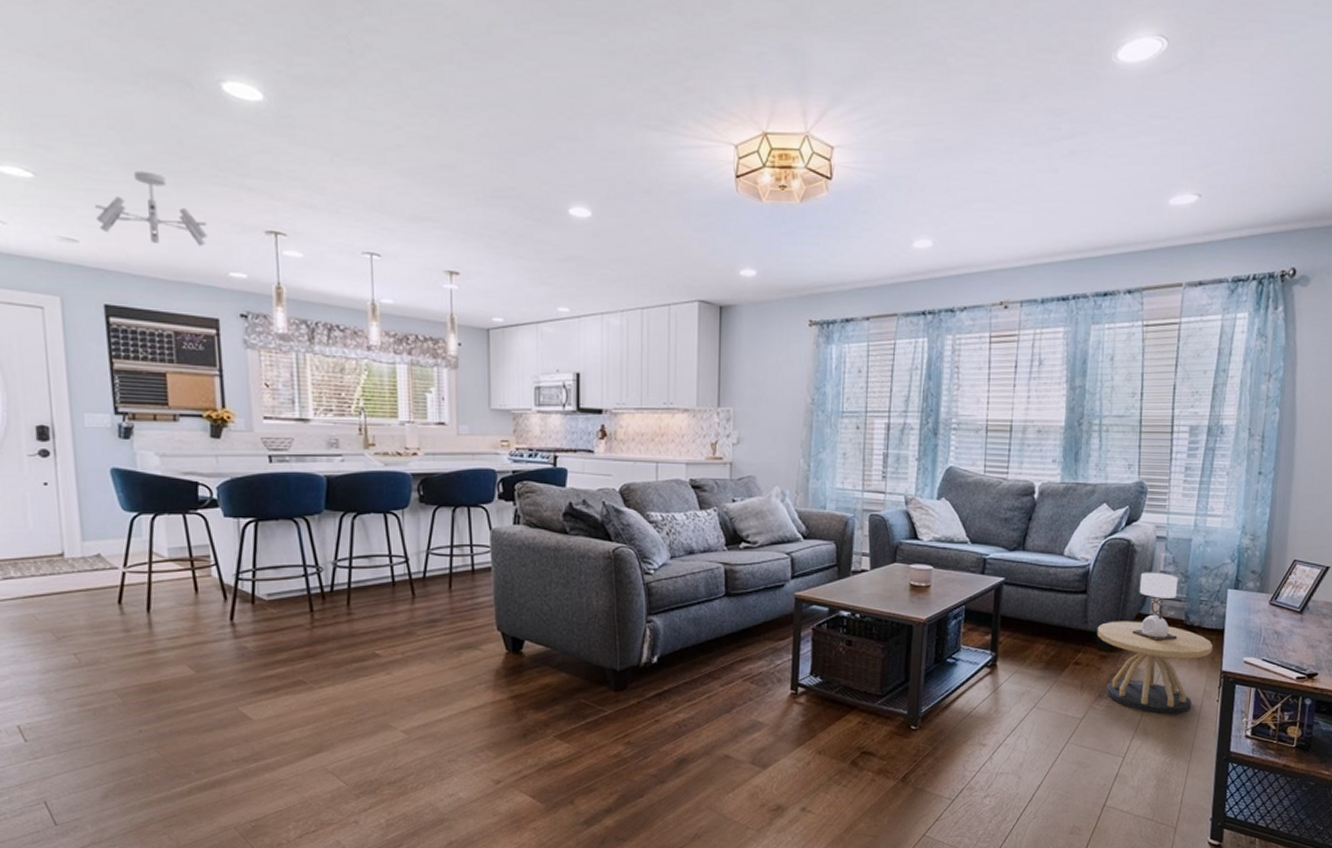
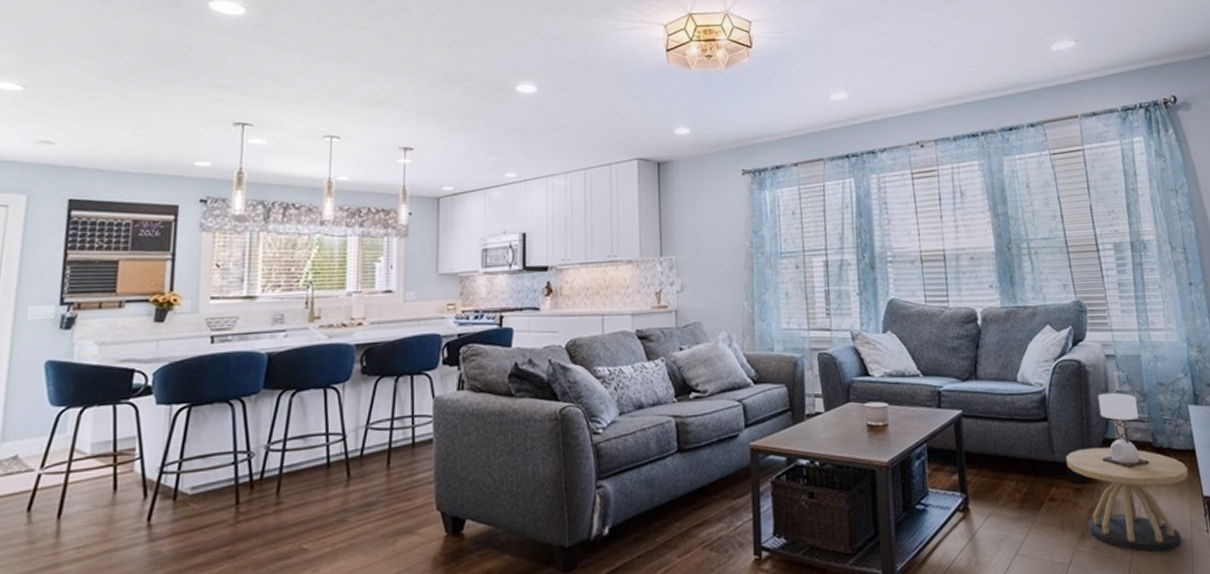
ceiling light fixture: present [95,171,208,246] -> none [75,78,179,141]

